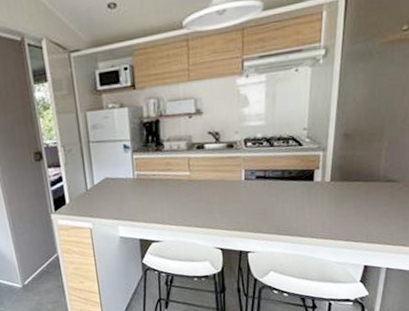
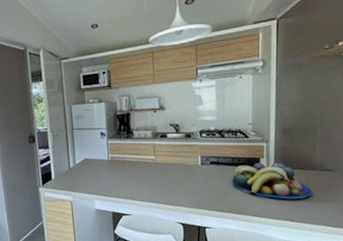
fruit bowl: none [280,174,373,217] -> present [231,162,313,200]

